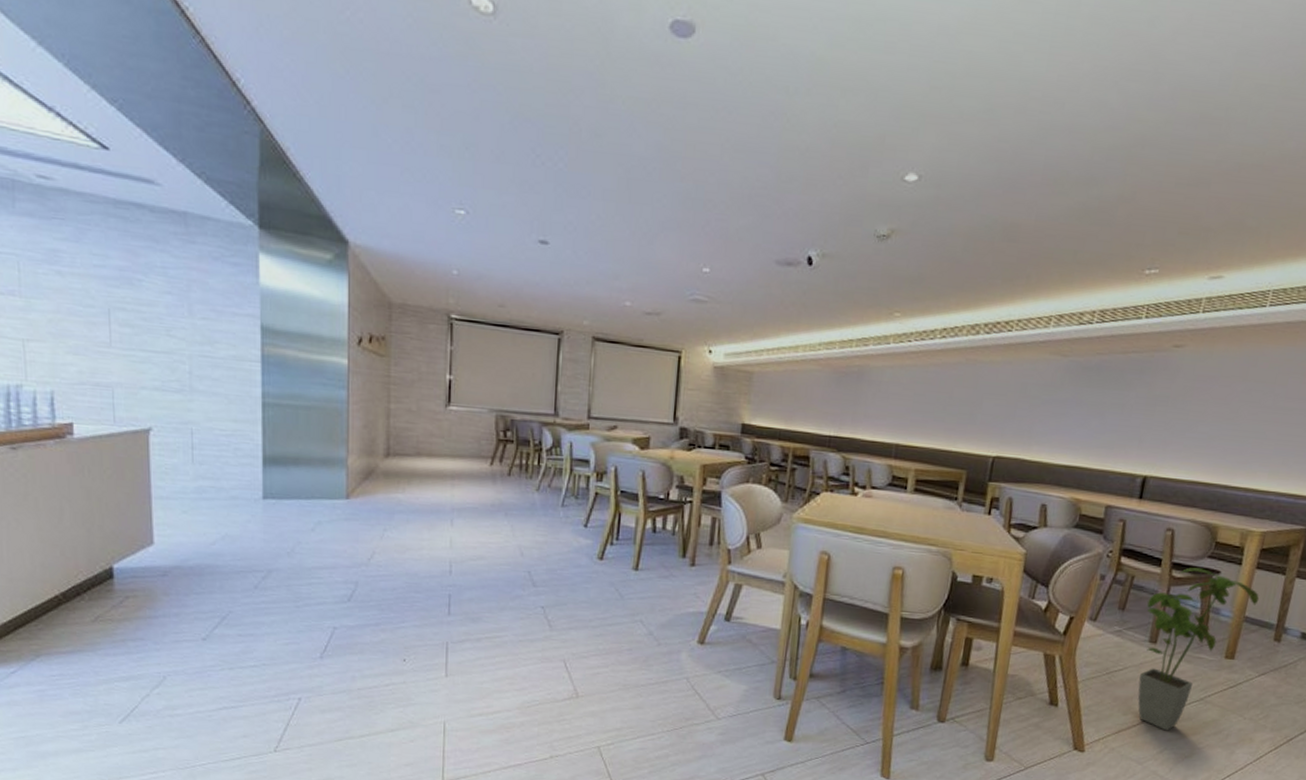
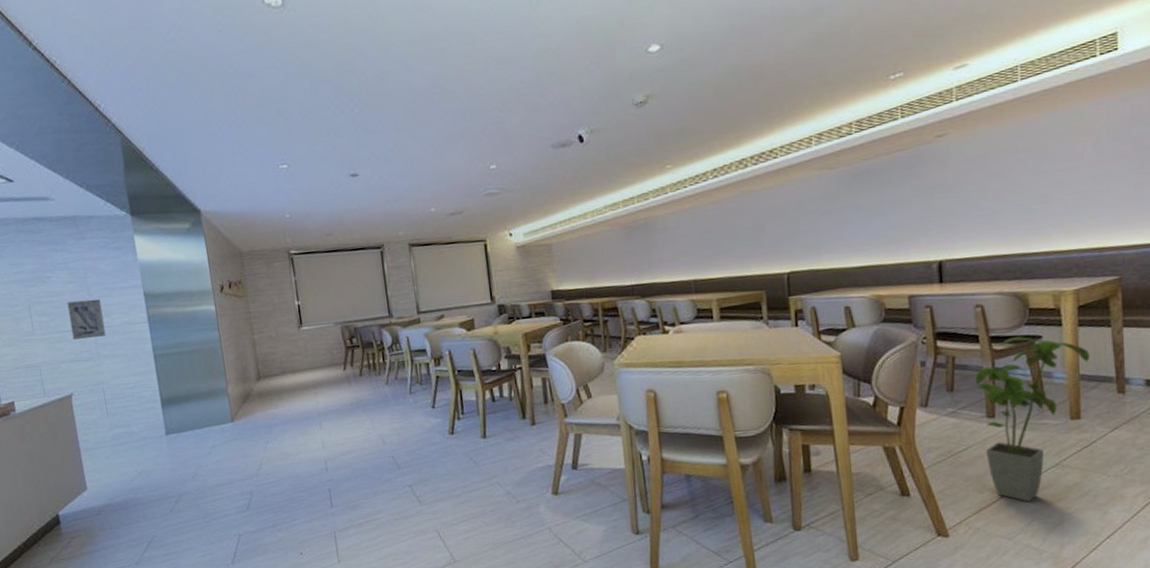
wall art: none [159,316,205,367] -> present [67,298,106,340]

